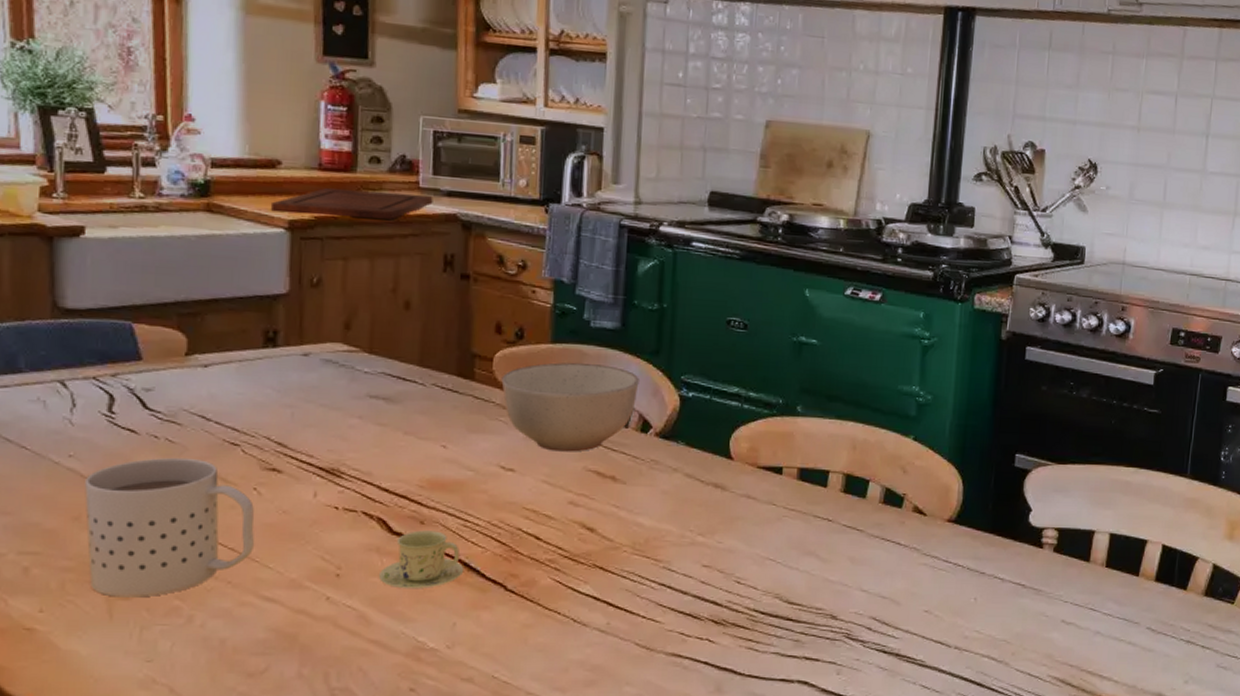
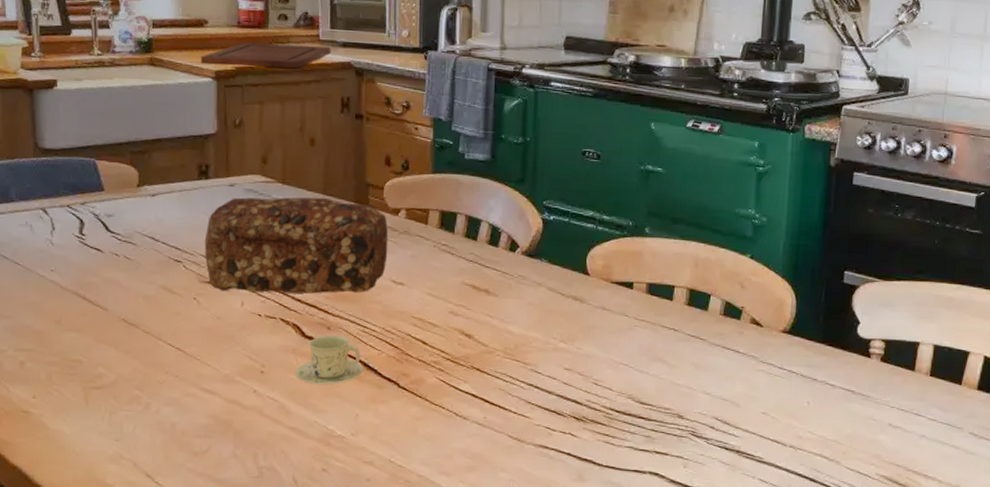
mug: present [84,457,255,598] -> none [63,272,196,388]
bread loaf: none [269,369,498,482] -> present [204,197,389,294]
bowl: present [501,362,639,452] -> none [391,190,507,269]

